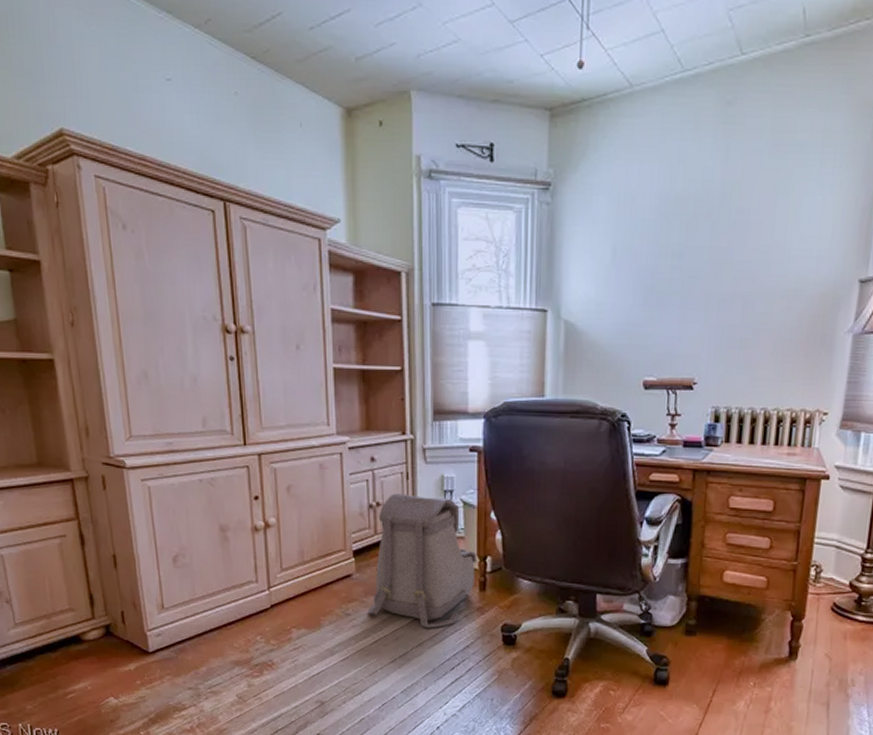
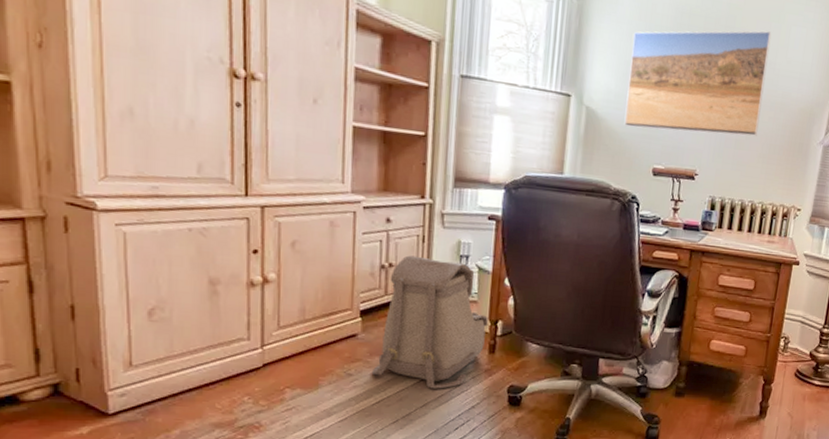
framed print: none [607,206,778,338] -> present [624,31,772,136]

